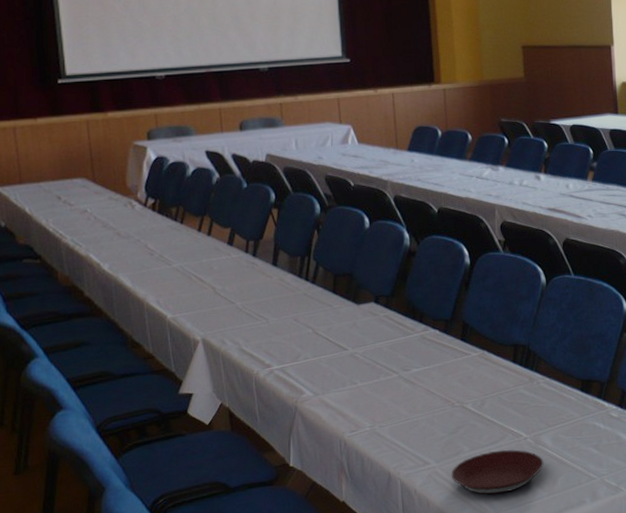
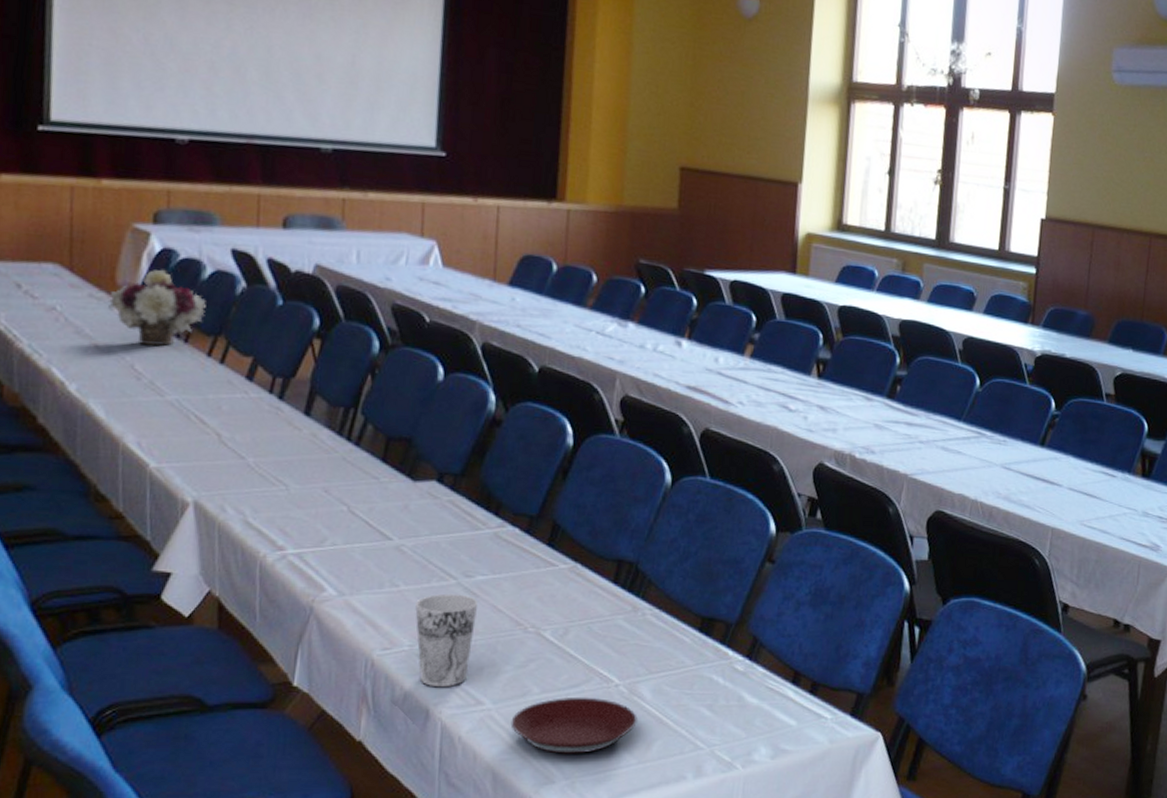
flower arrangement: none [122,172,193,230] -> present [107,269,206,347]
cup: none [371,384,416,455] -> present [415,593,479,687]

